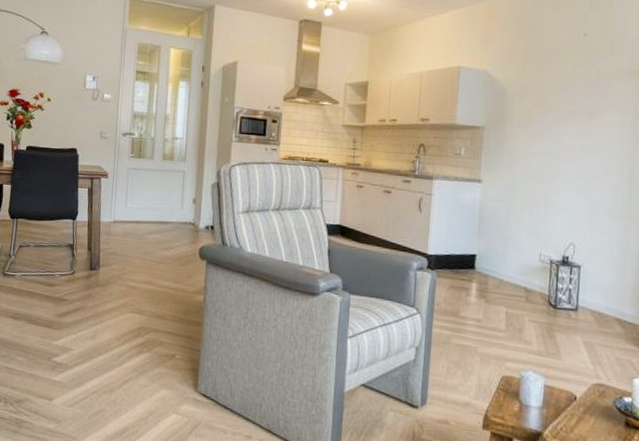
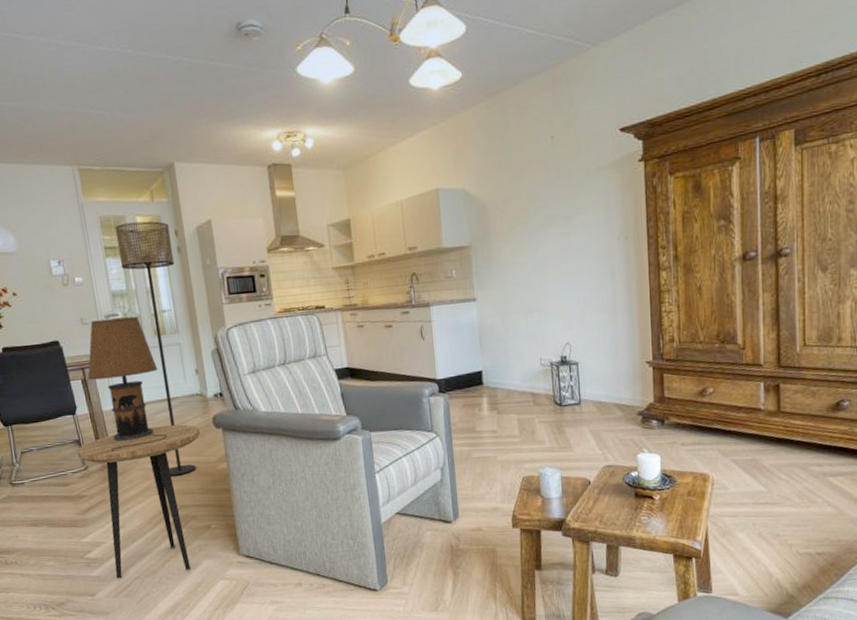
side table: none [68,246,185,396] -> present [76,424,201,579]
table lamp: none [93,136,159,262] -> present [87,316,168,451]
floor lamp: none [147,52,198,299] -> present [115,221,197,476]

